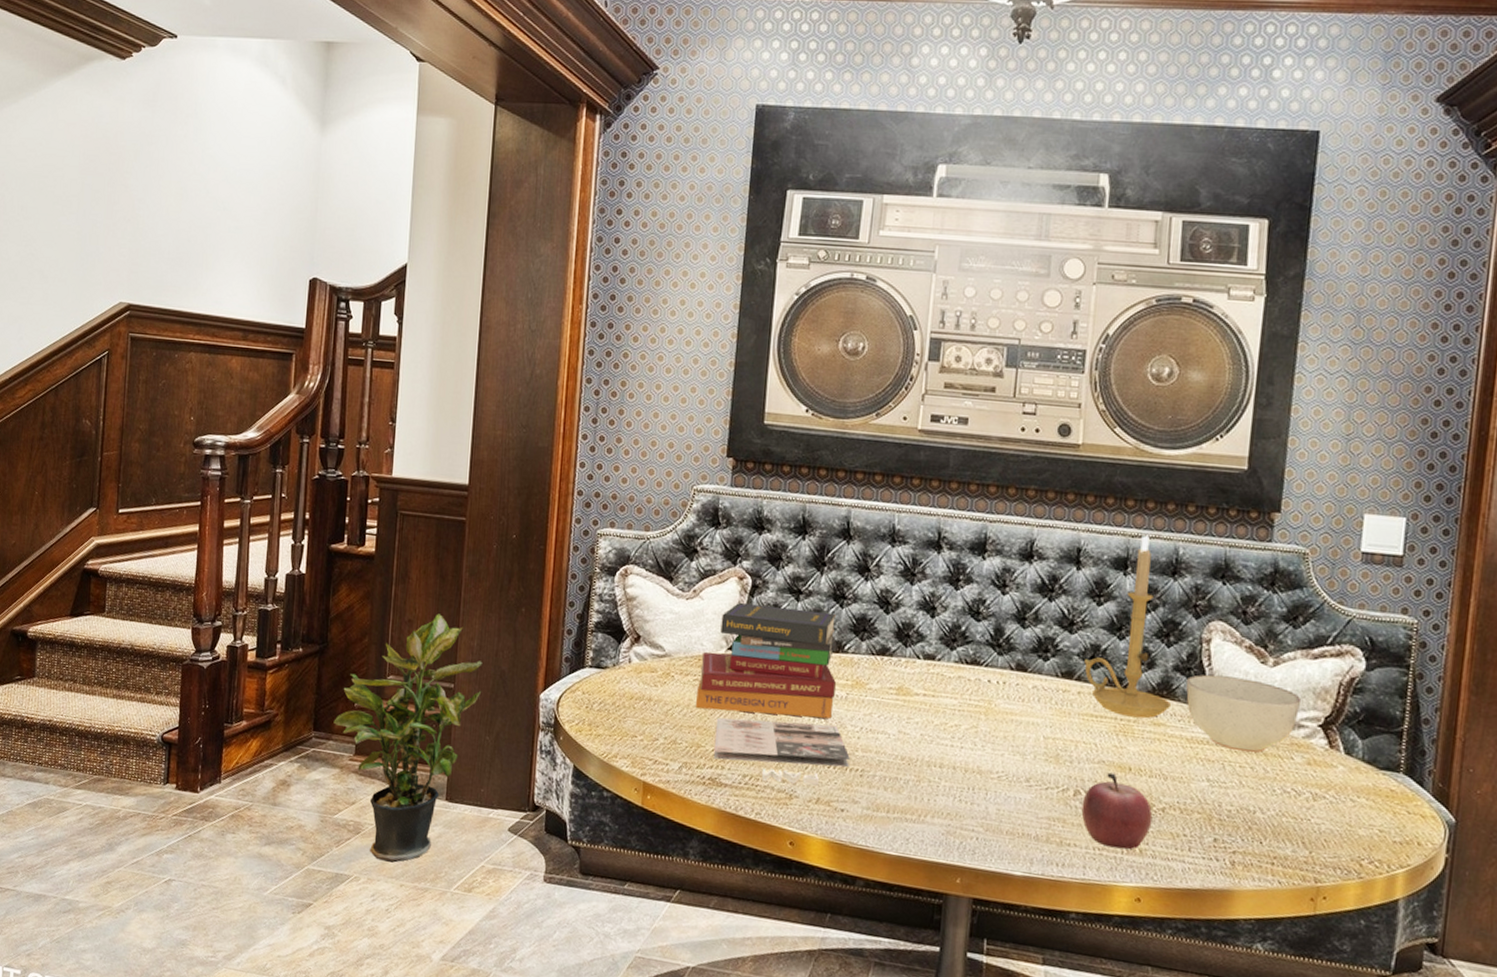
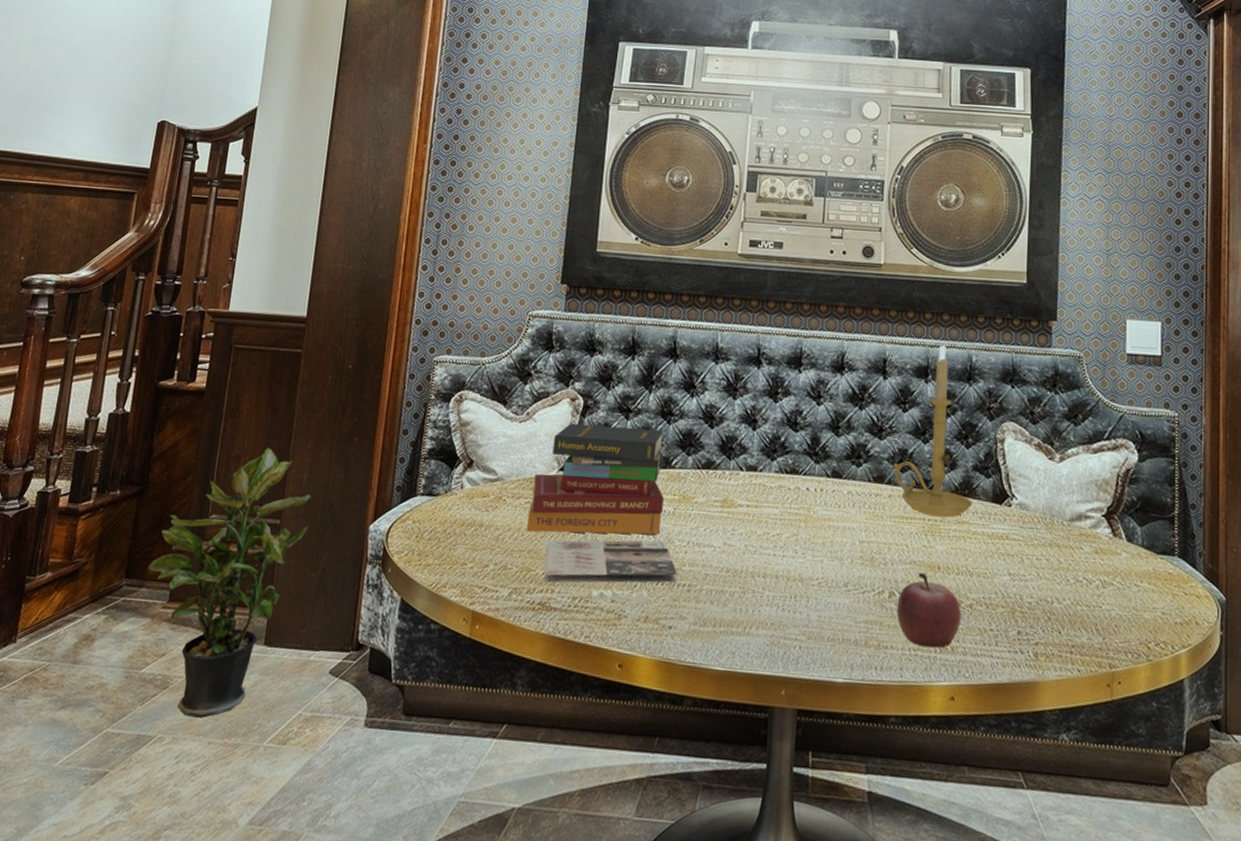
bowl: present [1185,674,1302,753] -> none [984,472,1086,546]

